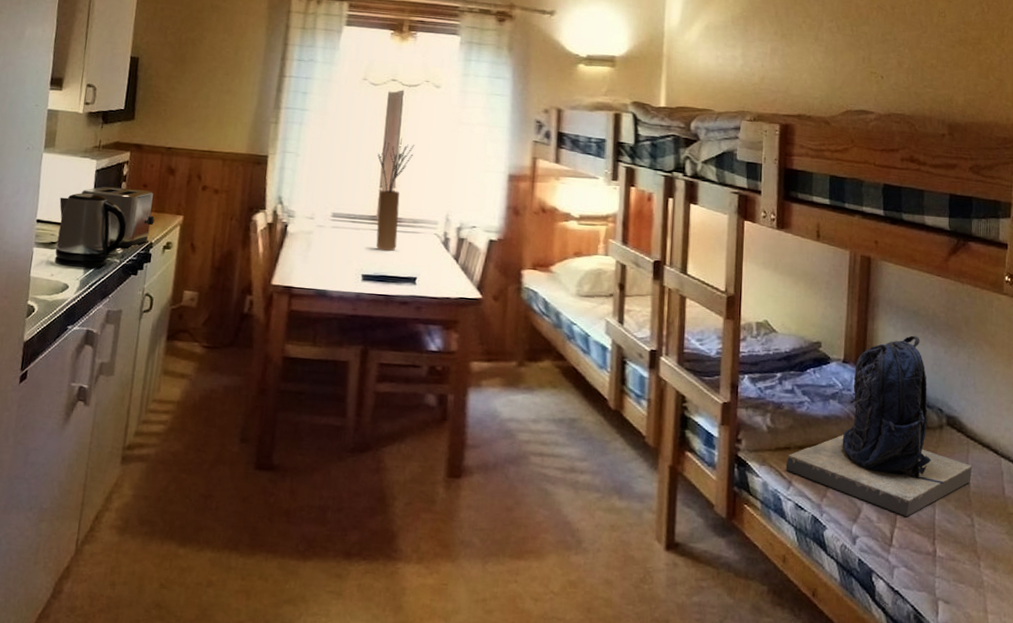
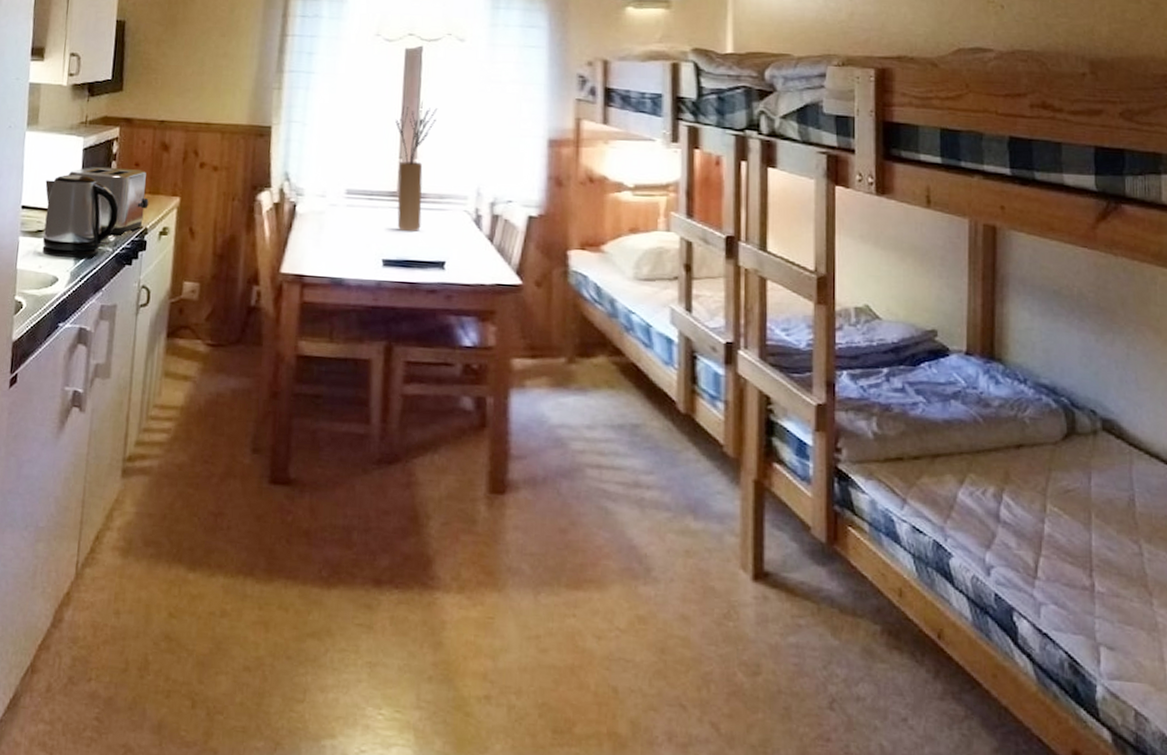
backpack: present [785,335,973,517] -> none [898,320,1138,544]

